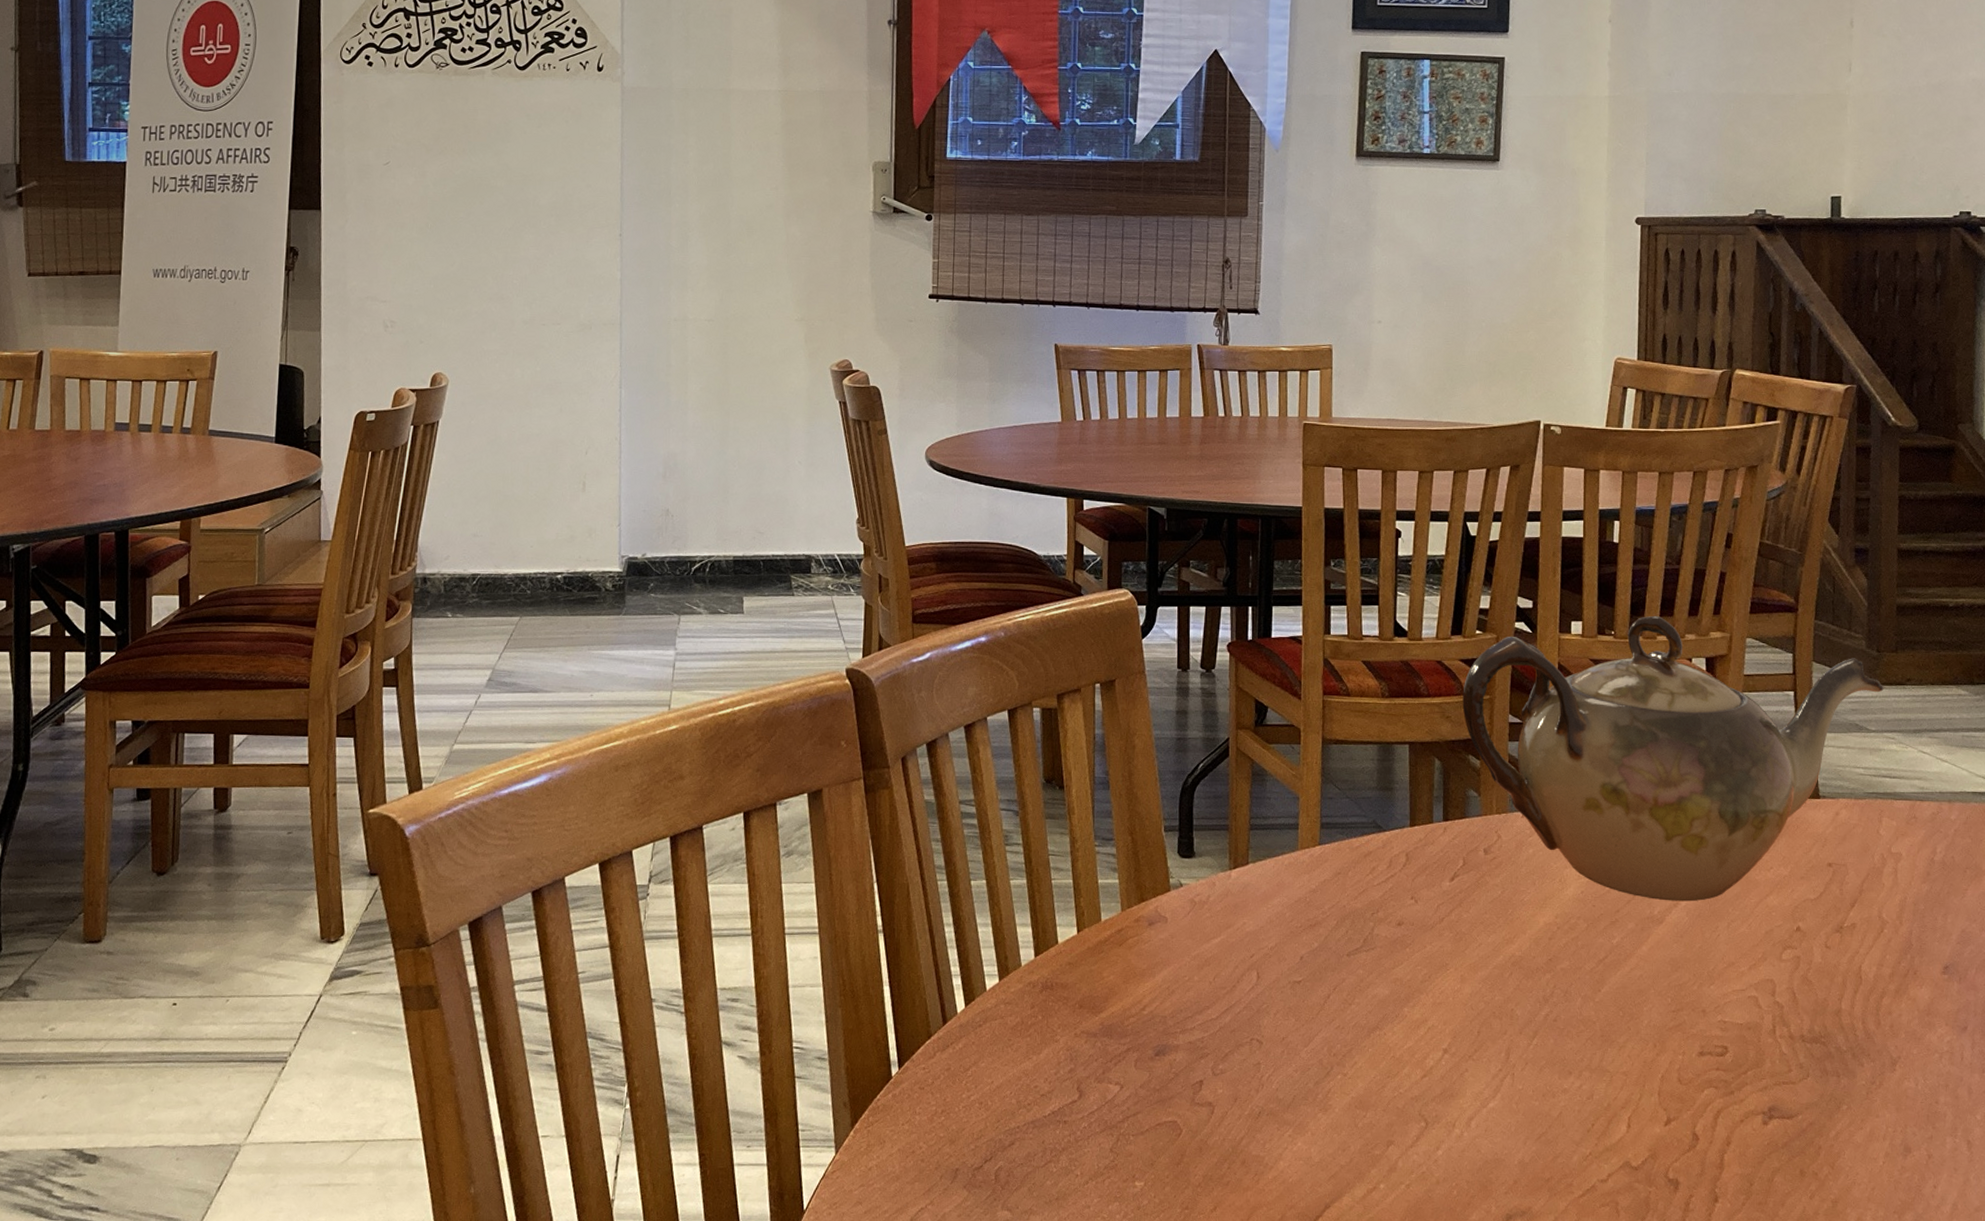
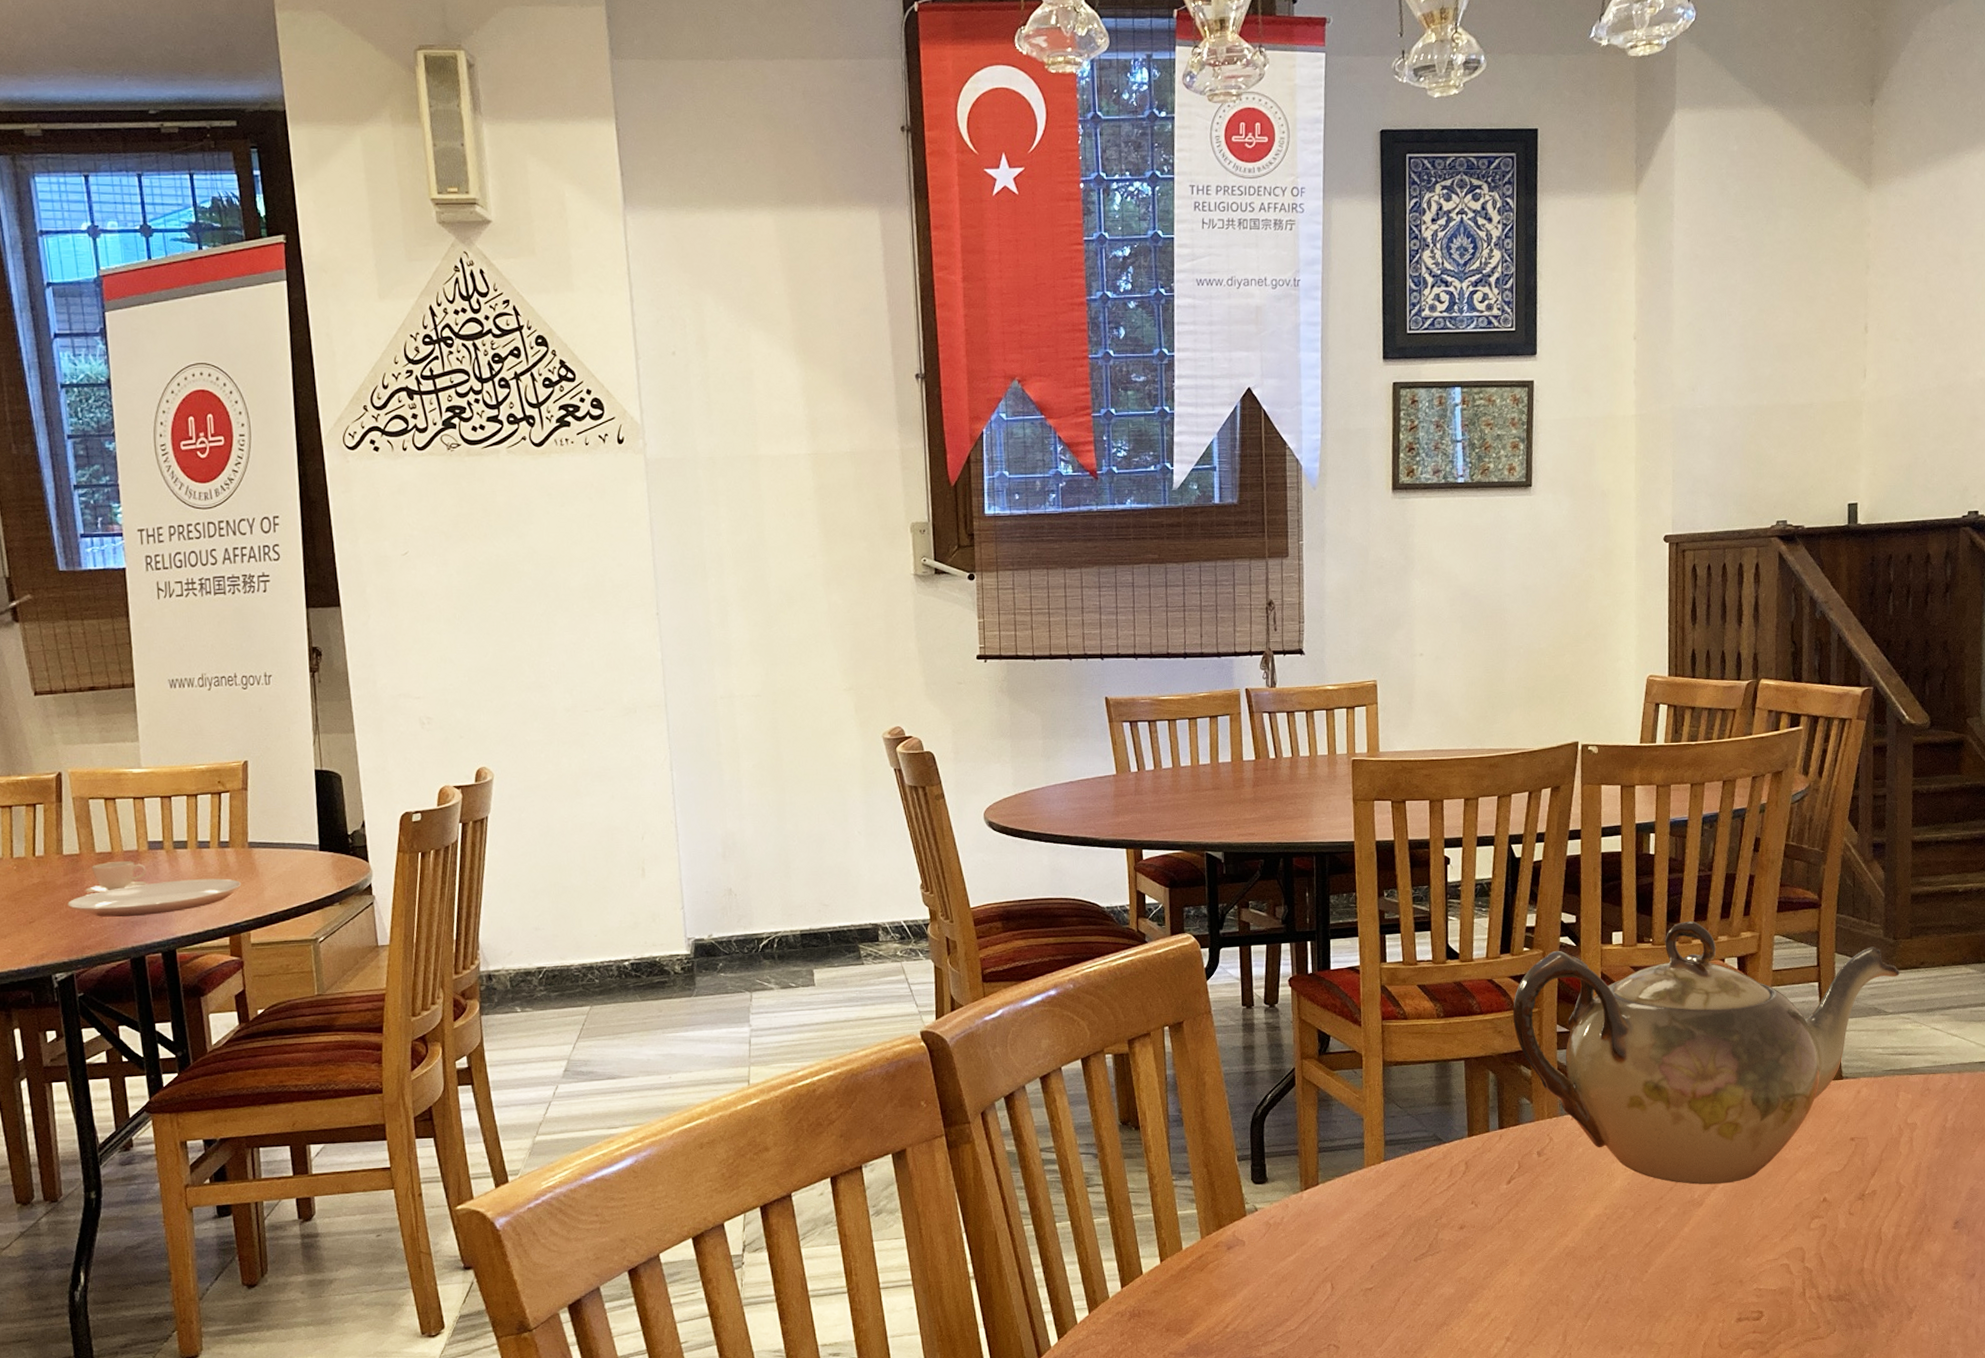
plate: none [33,462,197,495] -> present [67,878,241,918]
teacup: none [51,440,110,469] -> present [85,861,147,893]

